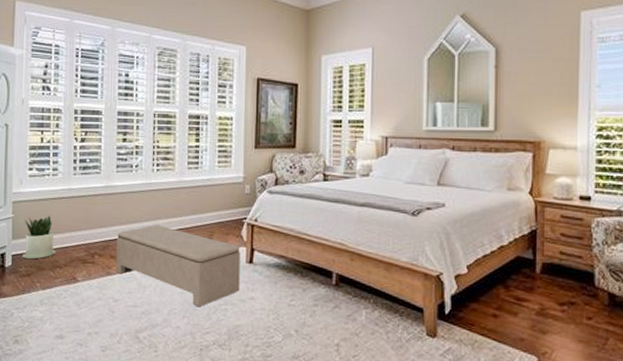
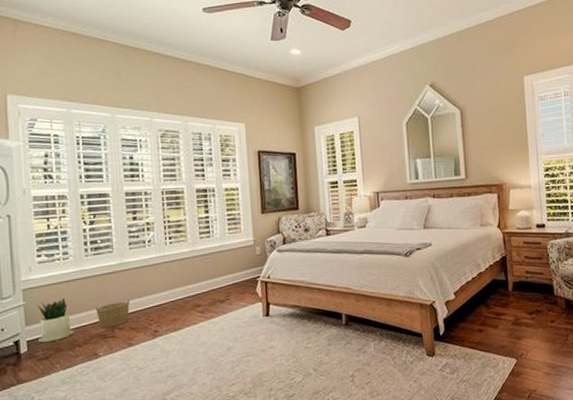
basket: none [79,225,111,252] -> present [96,299,130,328]
bench: present [115,224,240,307] -> none [135,293,259,363]

